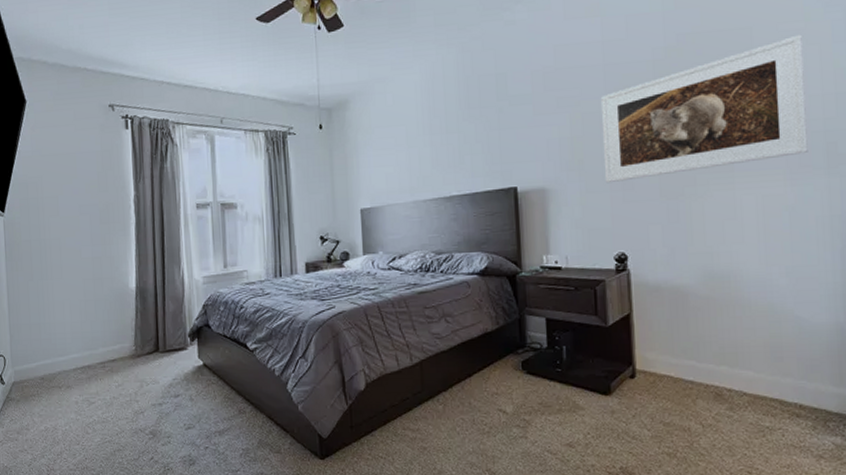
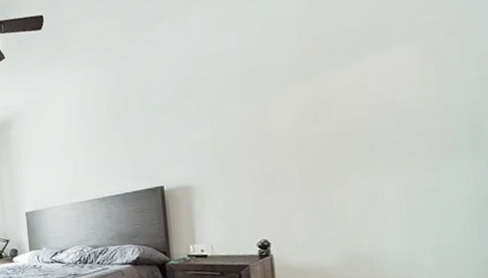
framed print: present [600,34,808,184] -> none [239,25,452,178]

